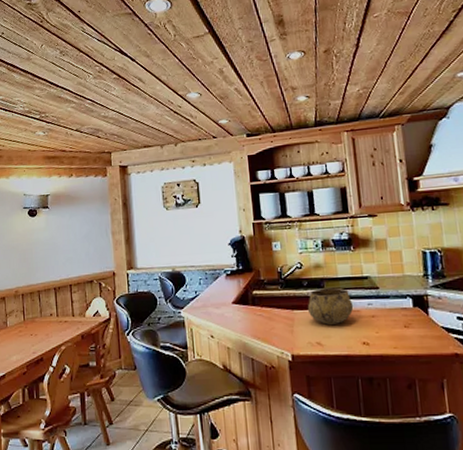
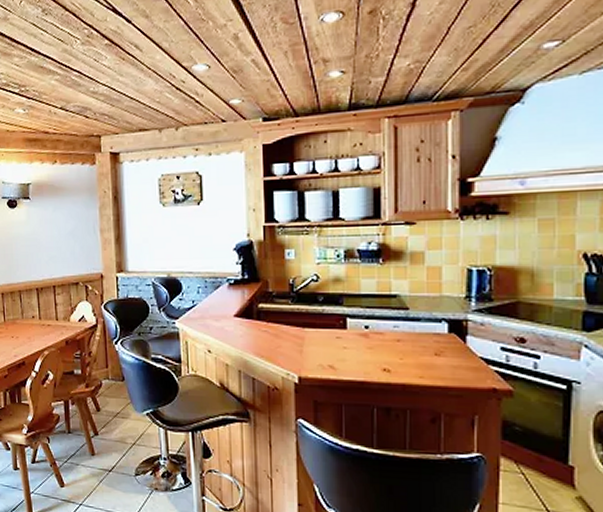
decorative bowl: present [307,287,354,325] -> none [321,305,376,347]

